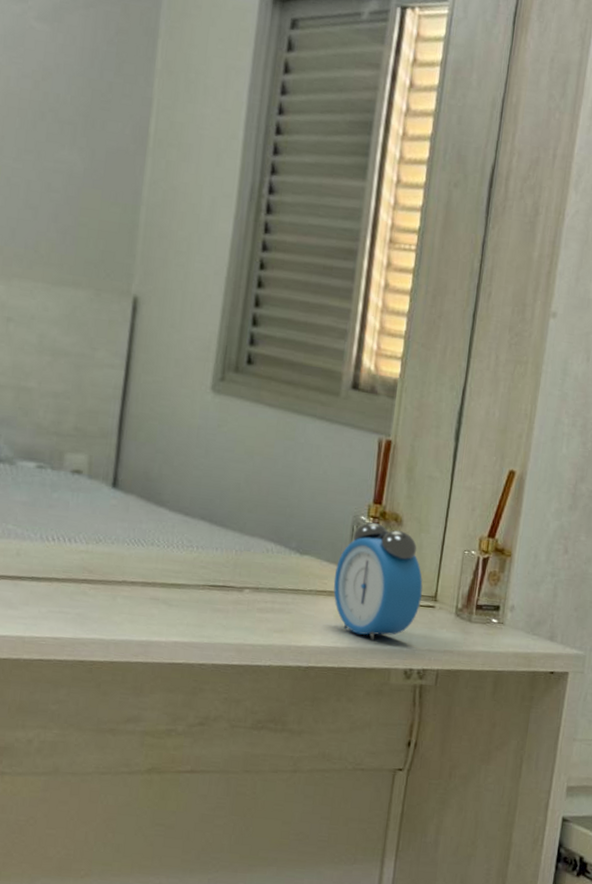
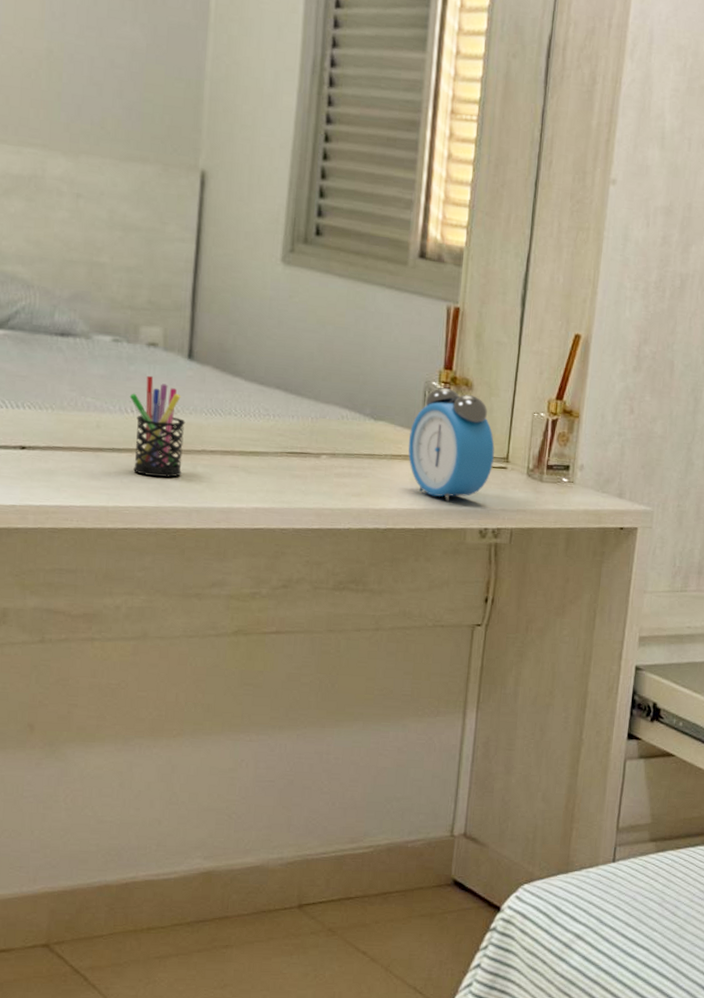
pen holder: none [51,503,107,608] -> present [129,375,186,478]

